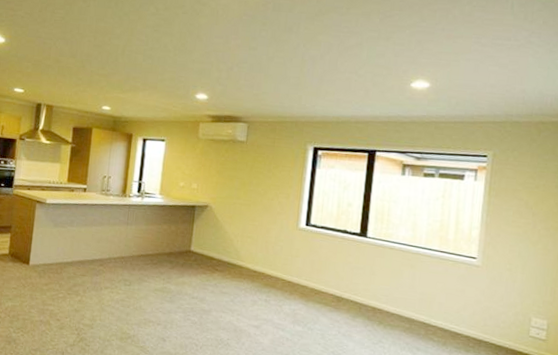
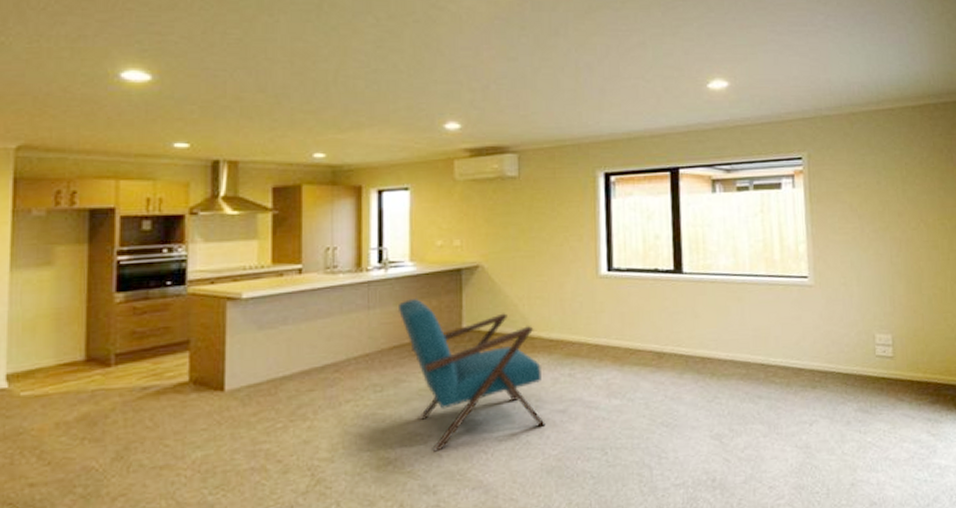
armchair: none [147,222,245,337] -> present [397,297,546,452]

